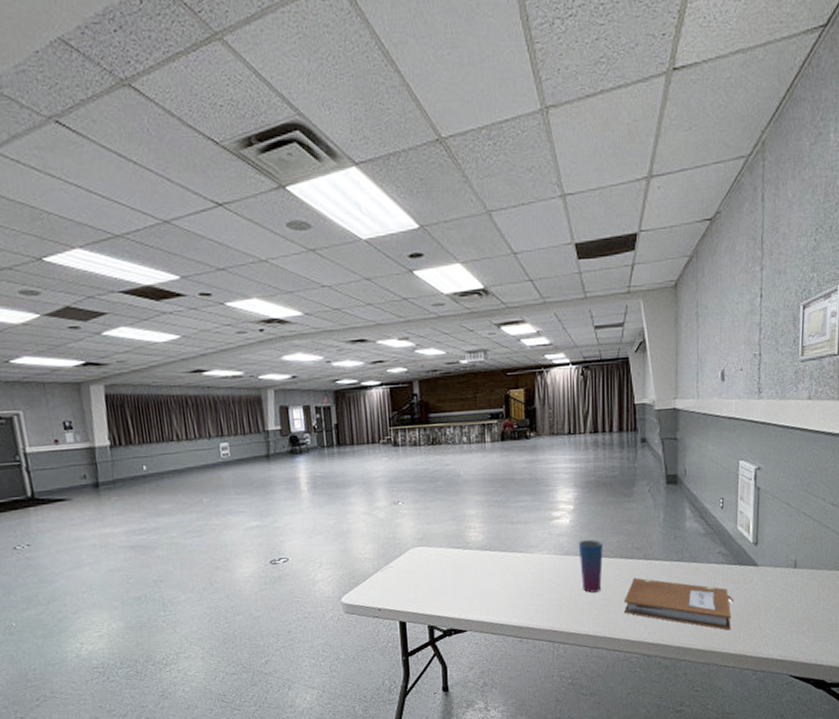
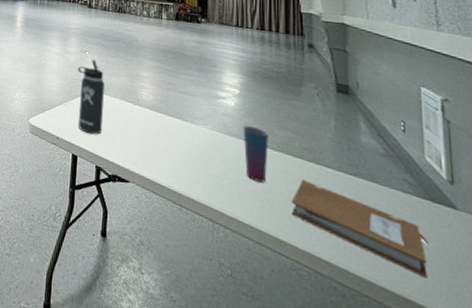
thermos bottle: none [392,509,431,595] -> present [78,59,105,135]

